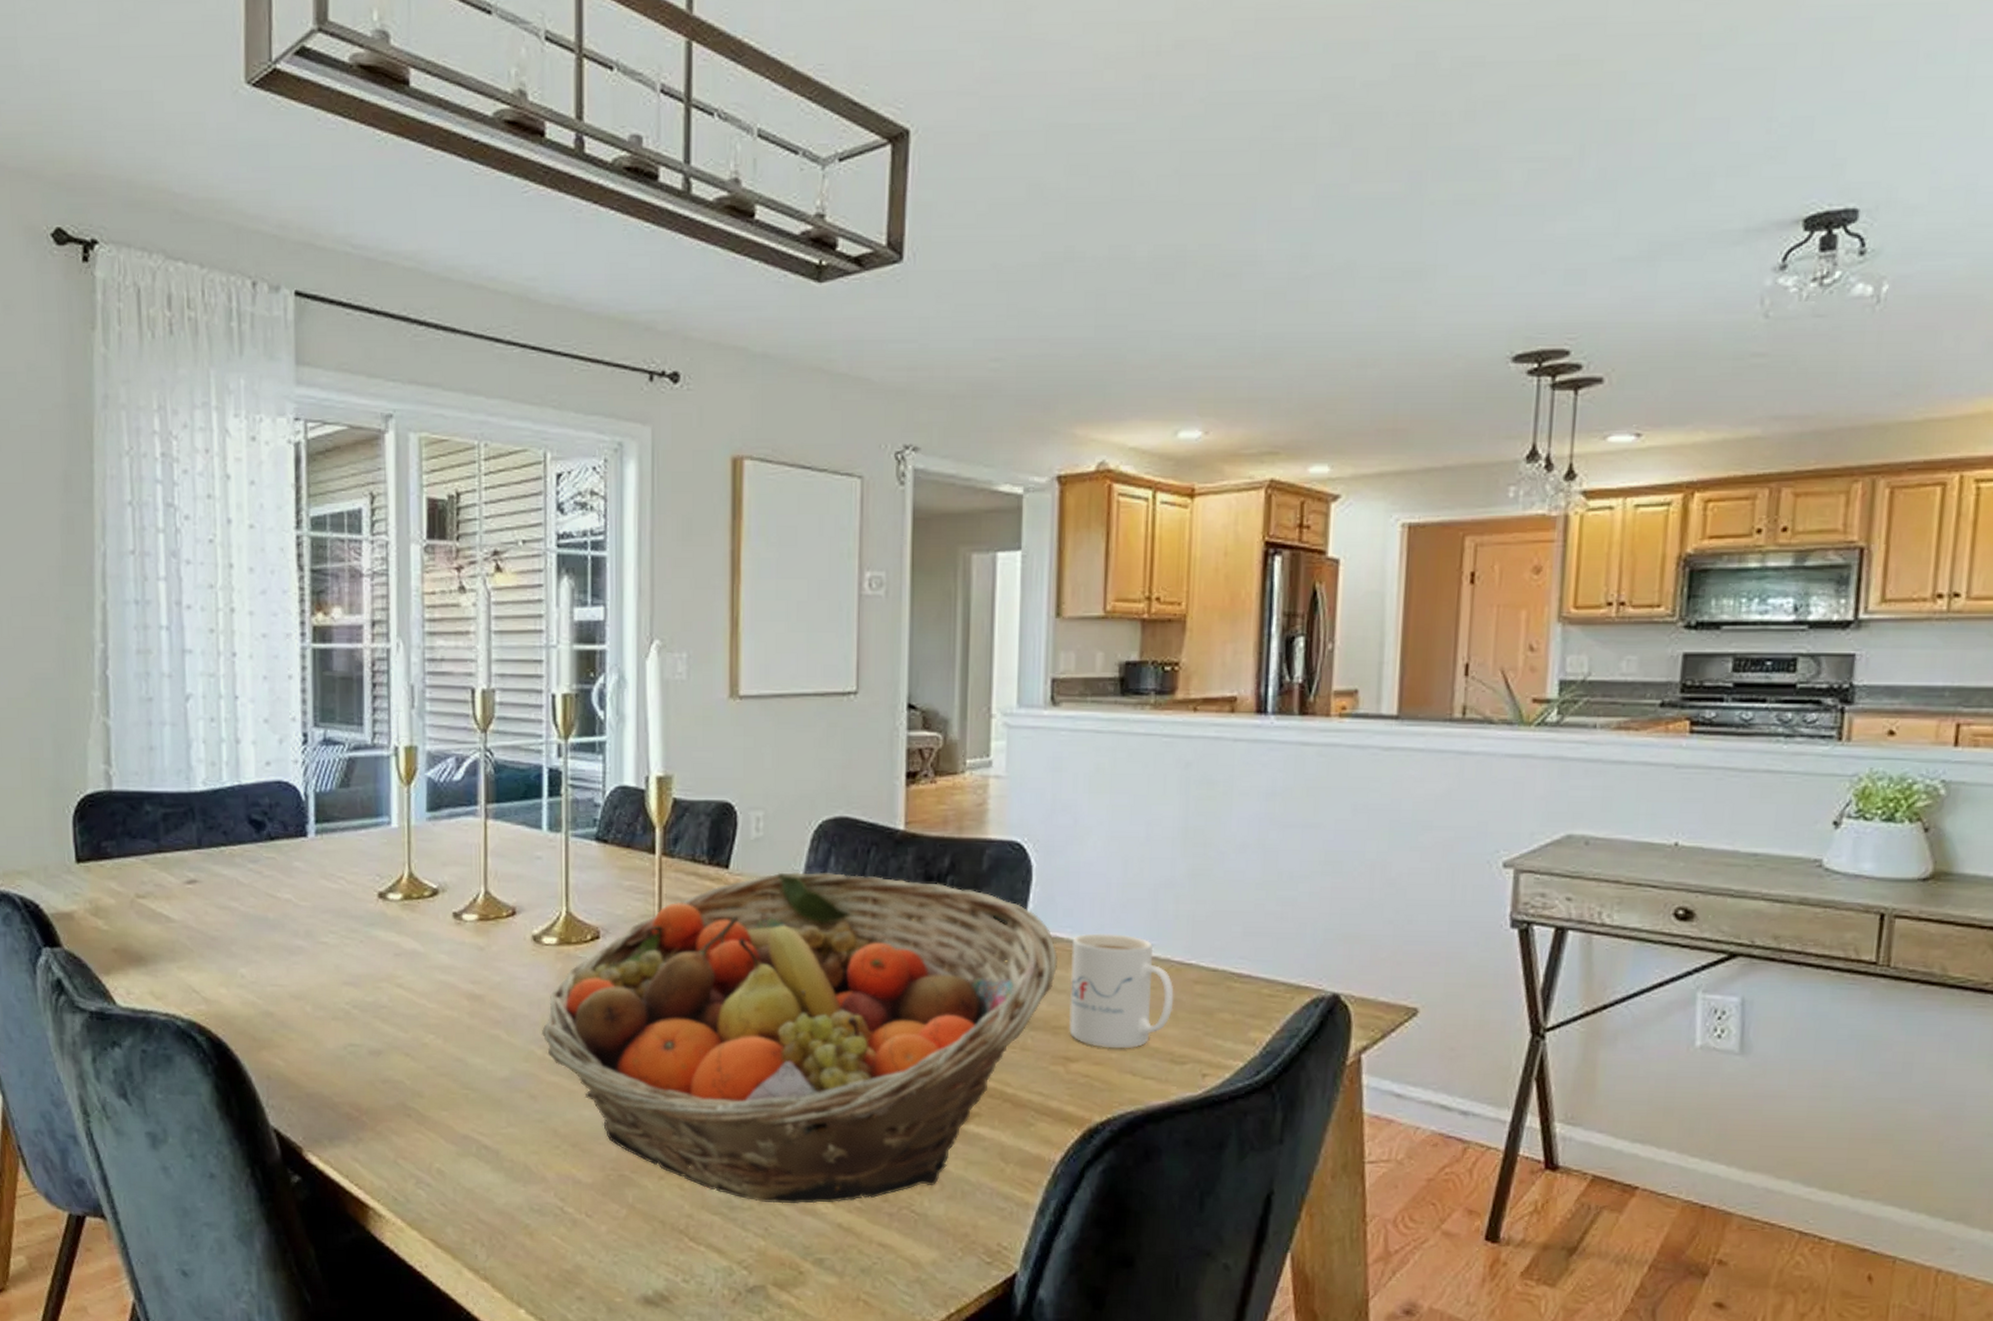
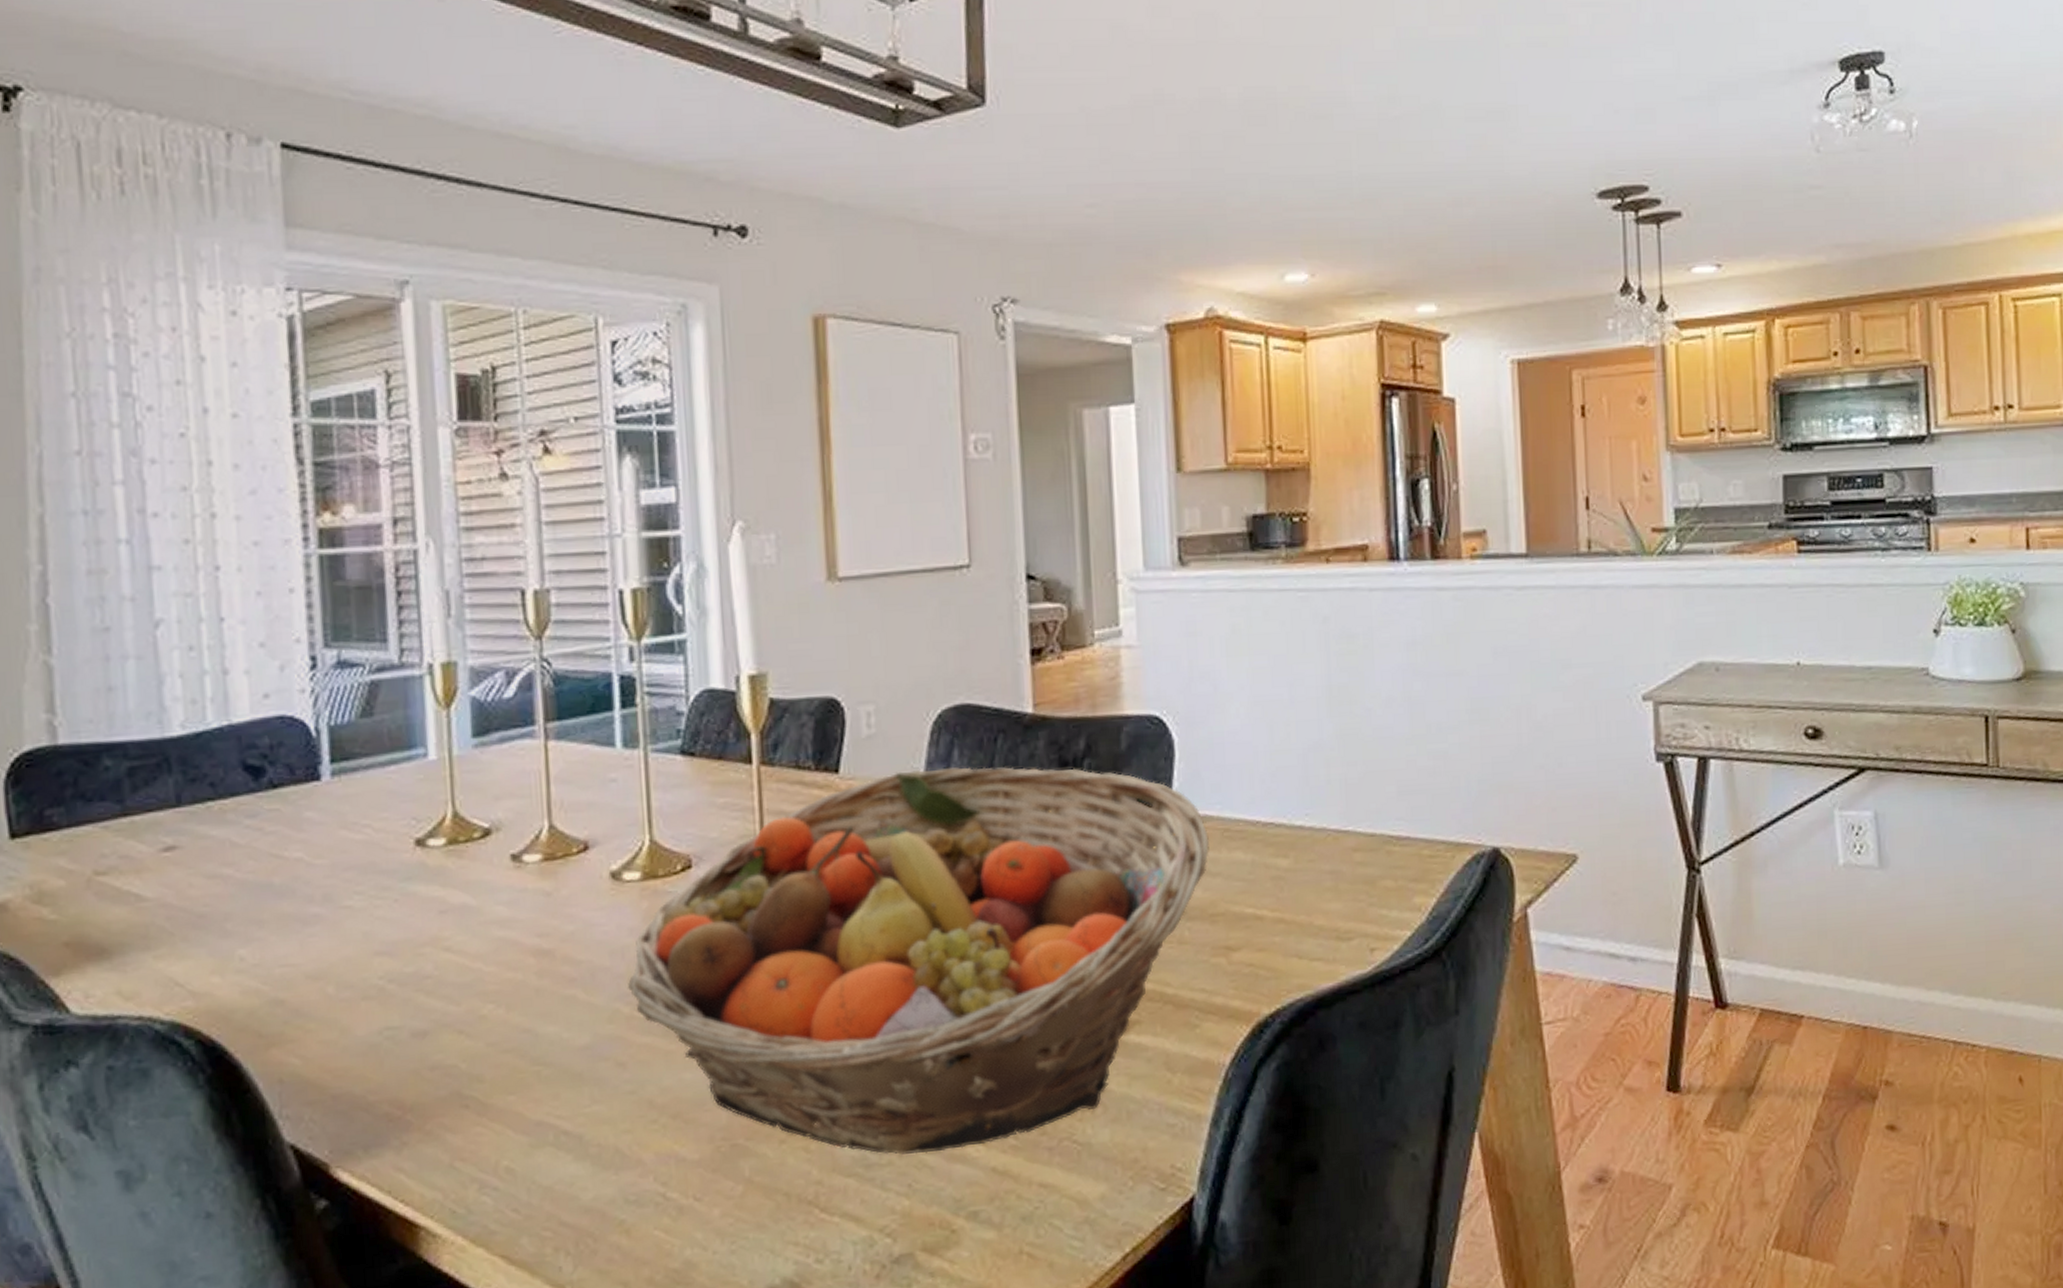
mug: present [1069,933,1174,1049] -> none [1223,805,1334,932]

